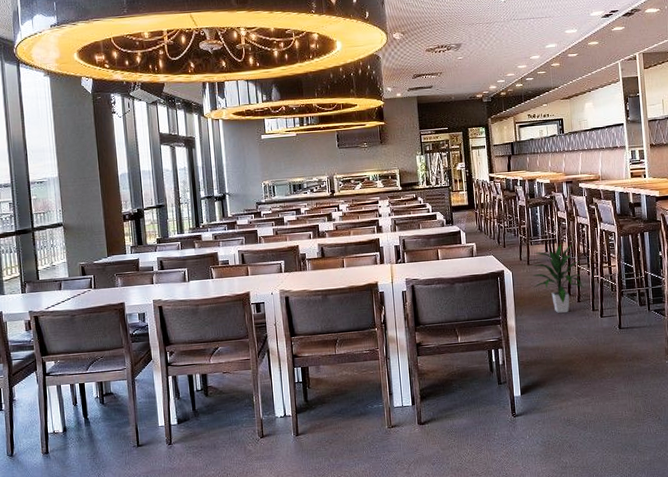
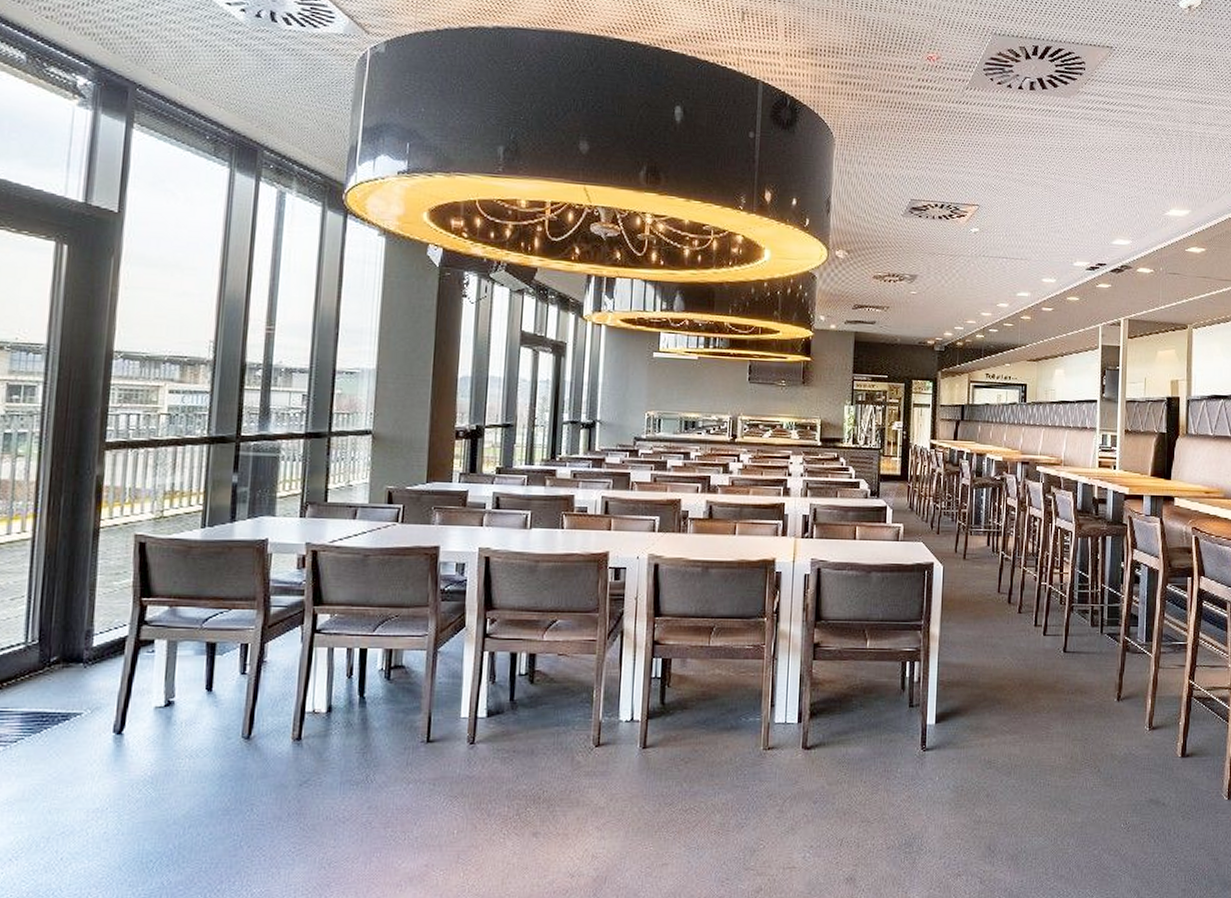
indoor plant: present [532,244,585,313] -> none [968,538,1029,626]

